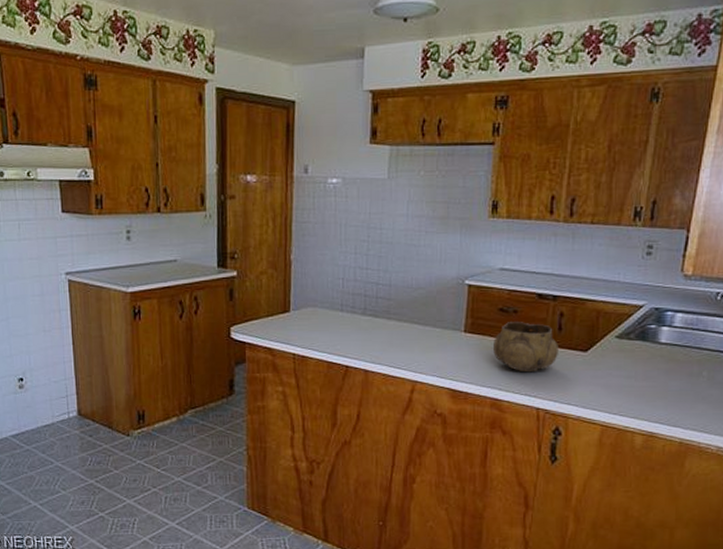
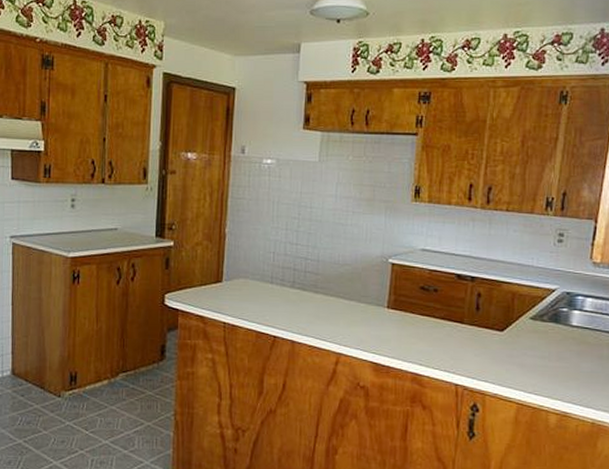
decorative bowl: present [493,322,558,373] -> none [415,300,476,349]

